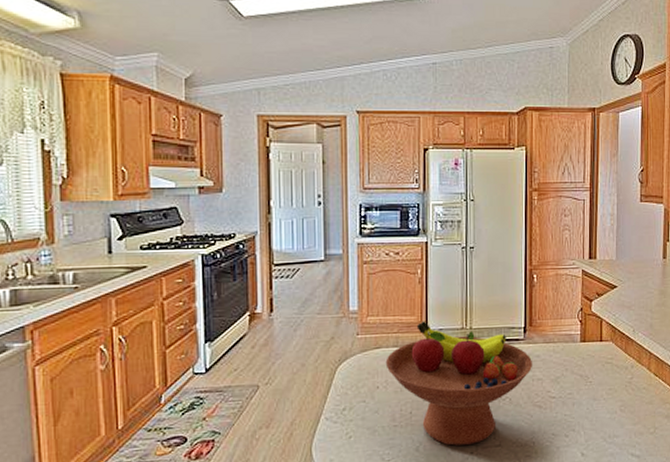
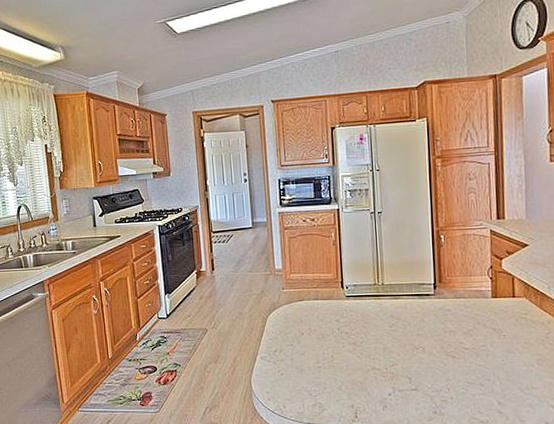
fruit bowl: present [385,321,533,446] -> none [308,278,445,387]

